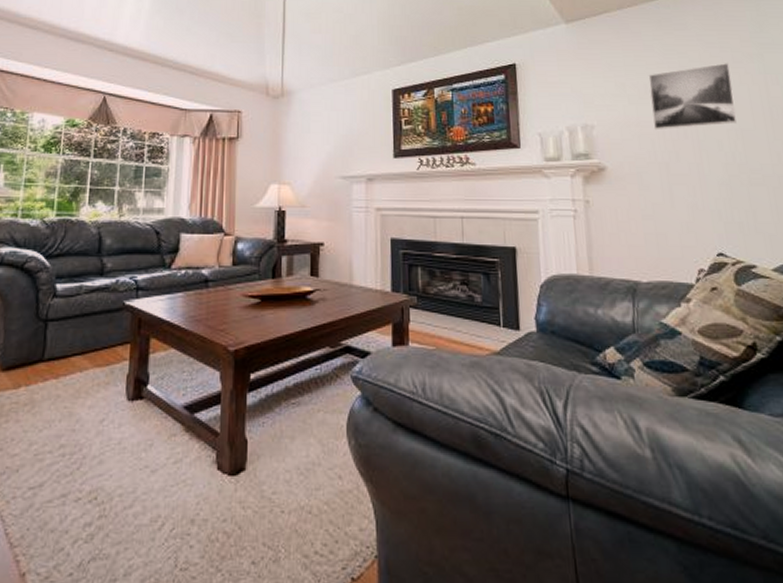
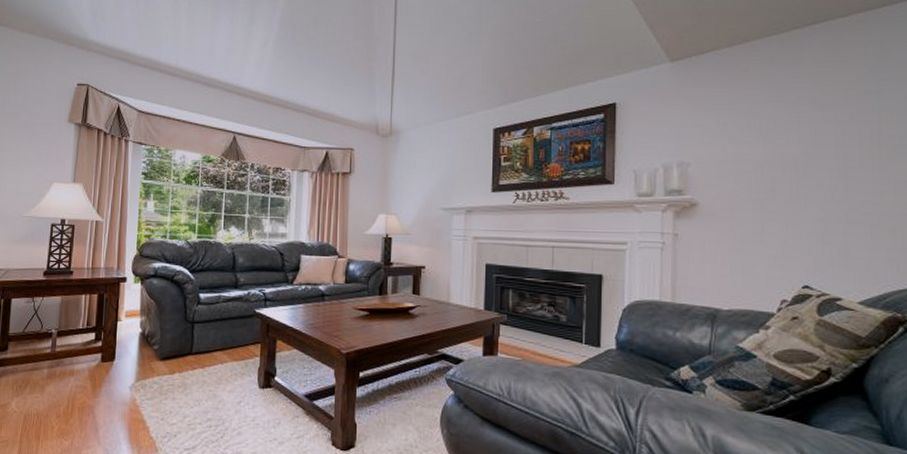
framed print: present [648,63,737,130] -> none [751,100,842,168]

